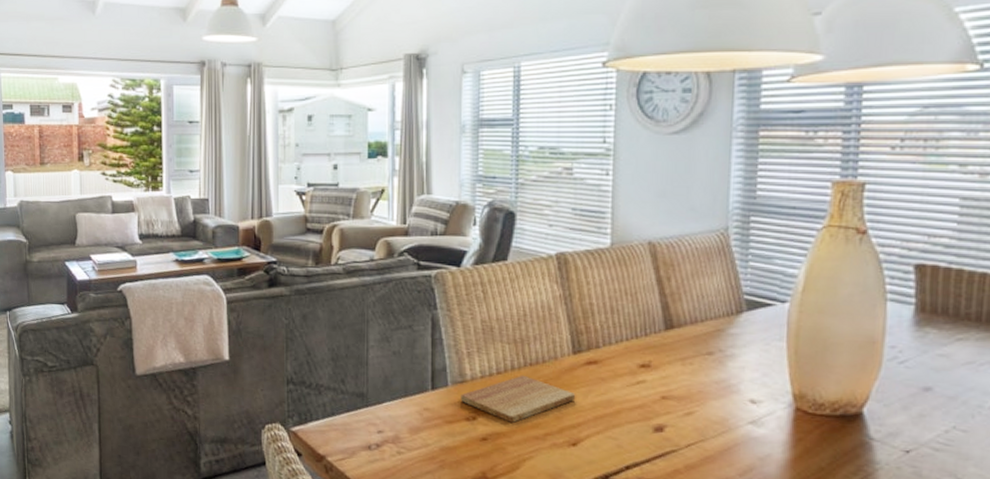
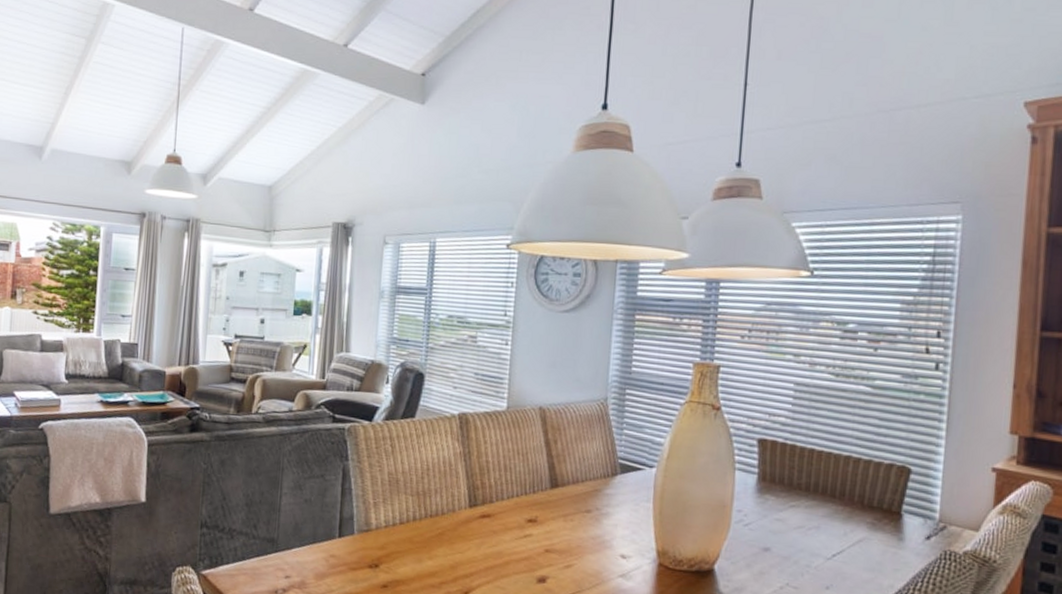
cutting board: present [460,375,576,423] -> none [365,525,470,571]

